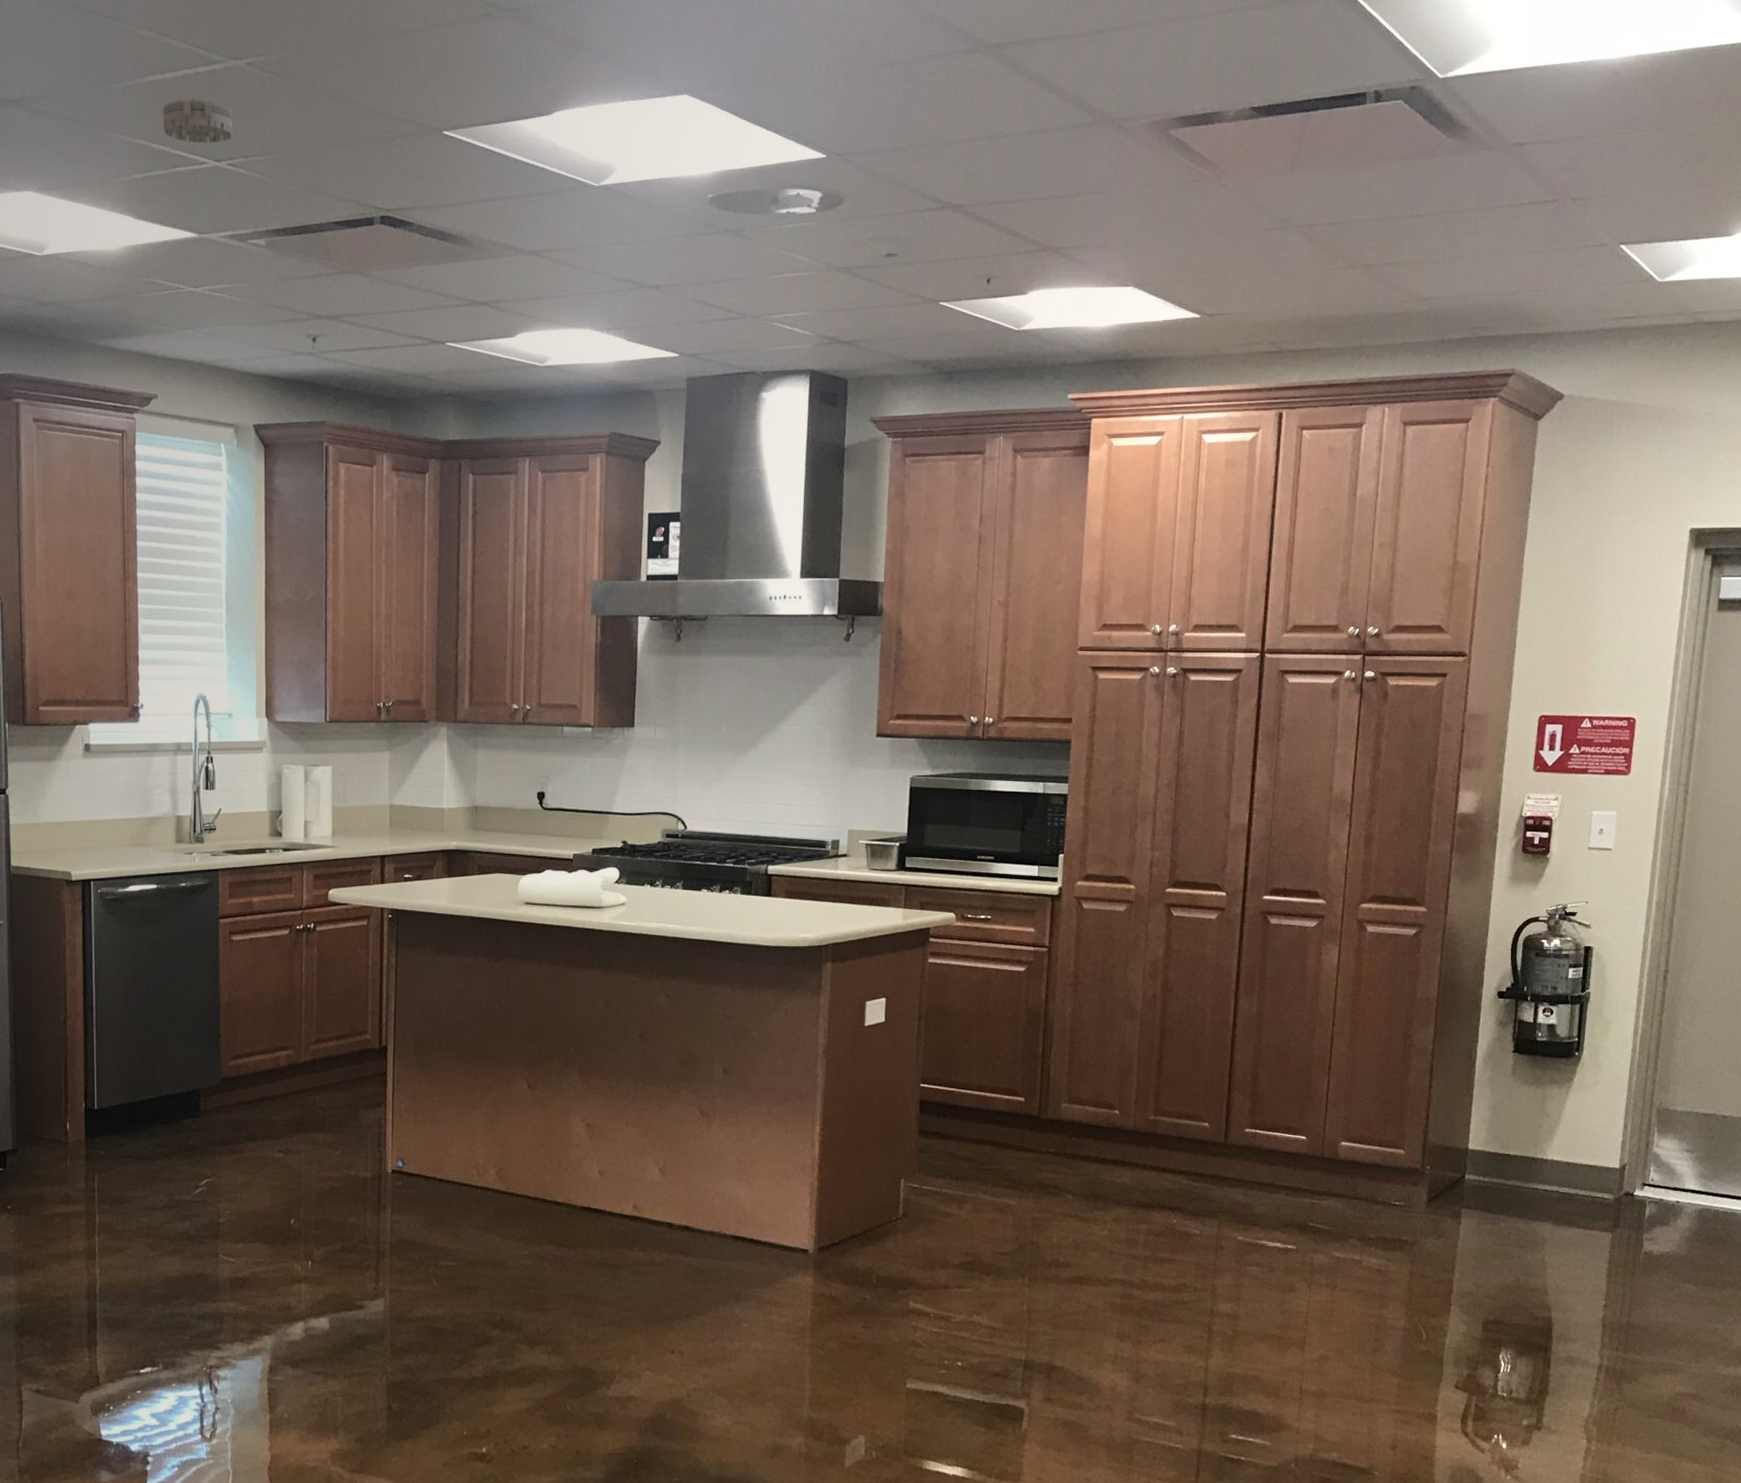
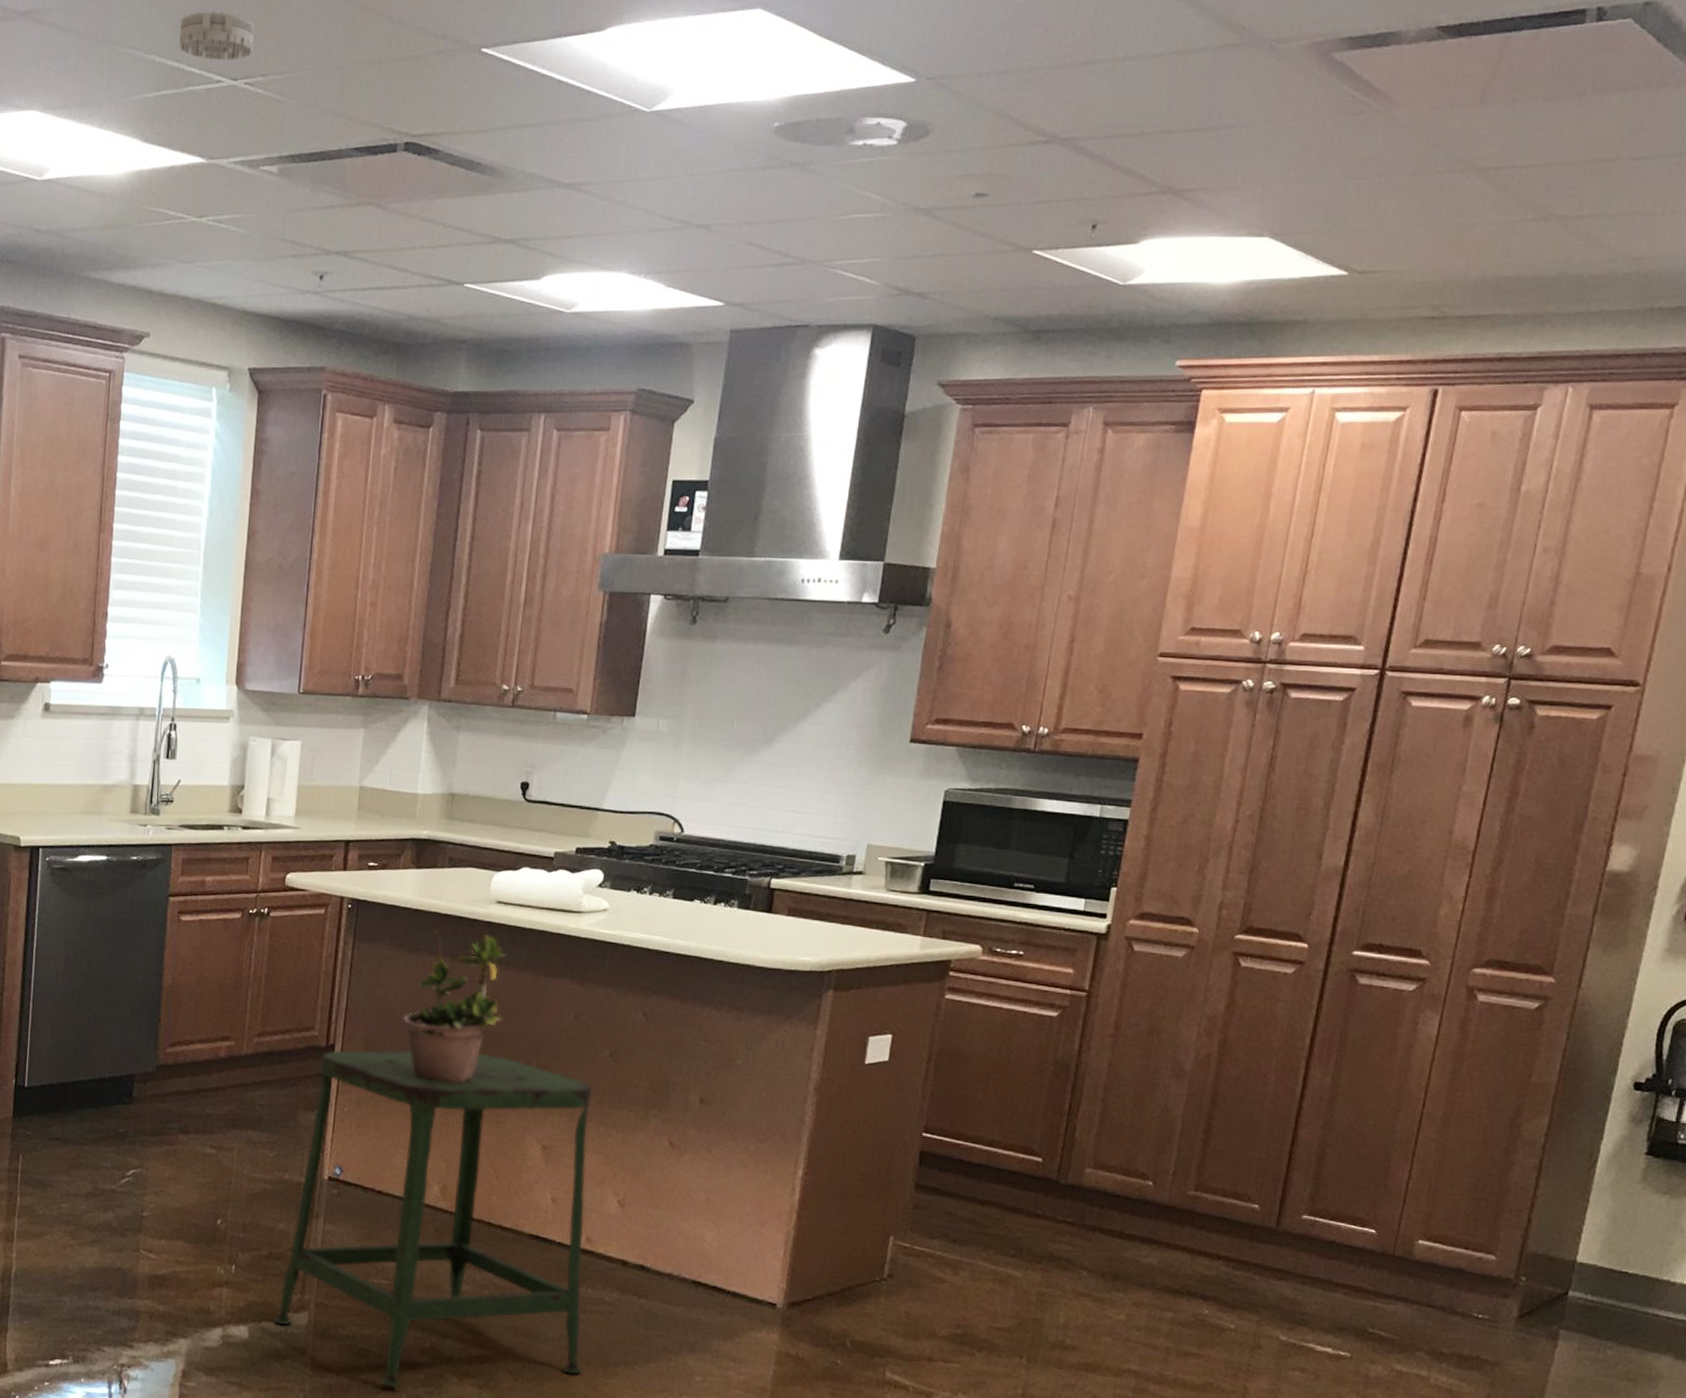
stool: none [351,1043,640,1361] -> present [273,1050,593,1387]
potted plant: none [449,924,540,1073] -> present [403,923,506,1084]

